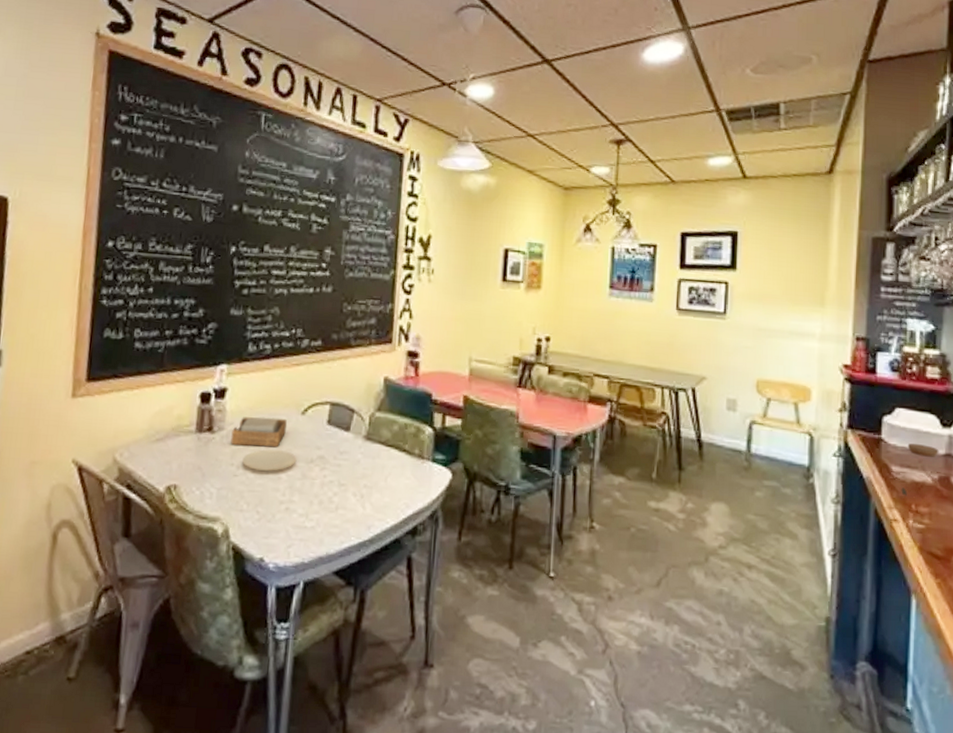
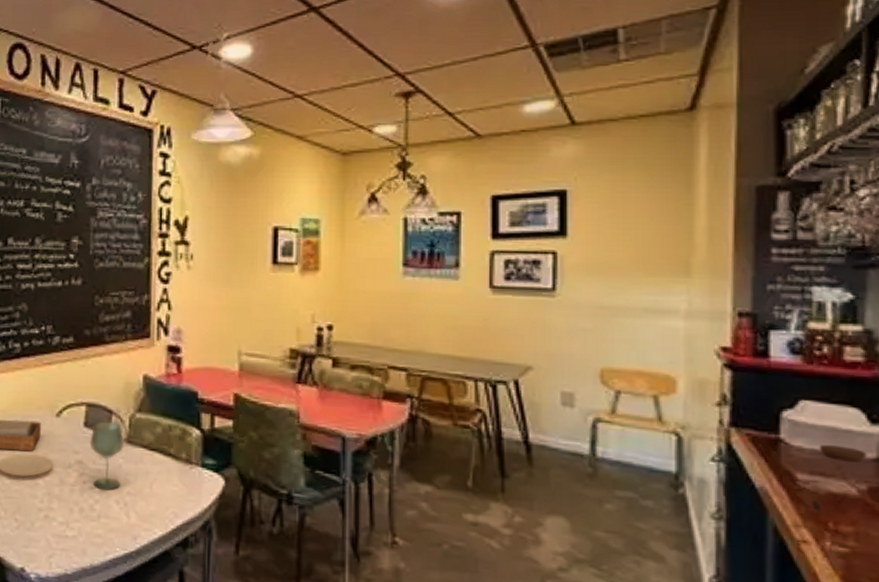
wine glass: none [331,419,364,484] -> present [89,421,125,491]

